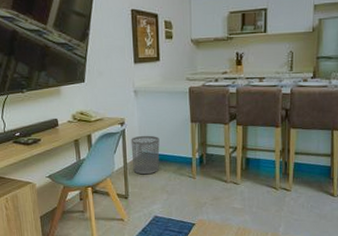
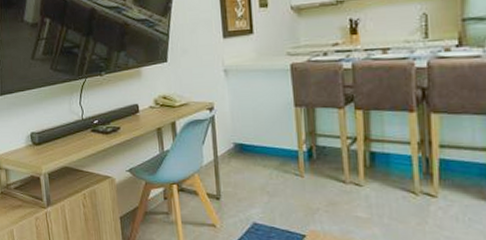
waste bin: present [131,135,160,175] -> none [221,122,257,171]

